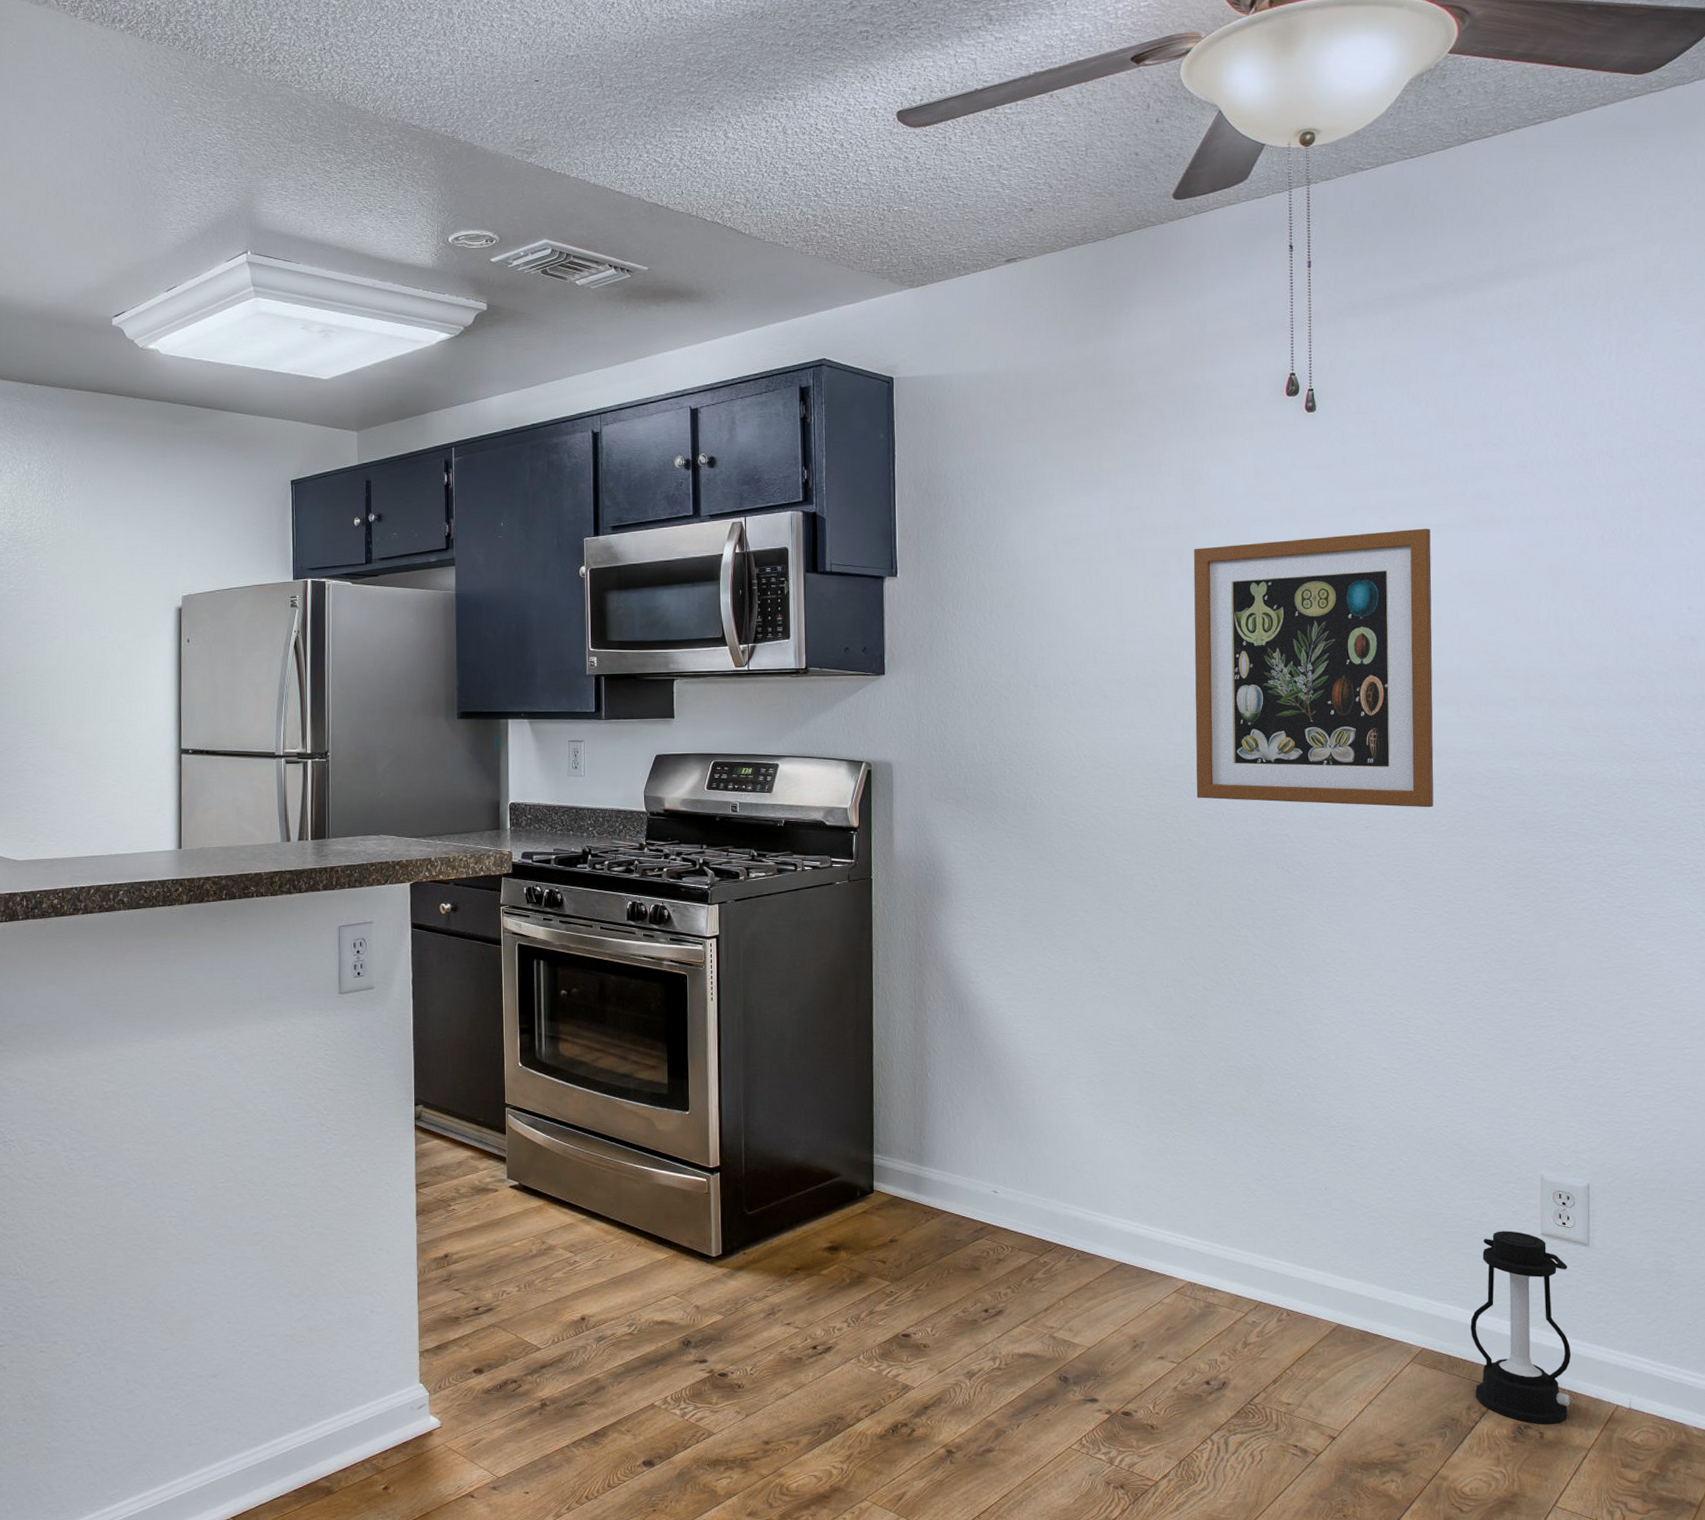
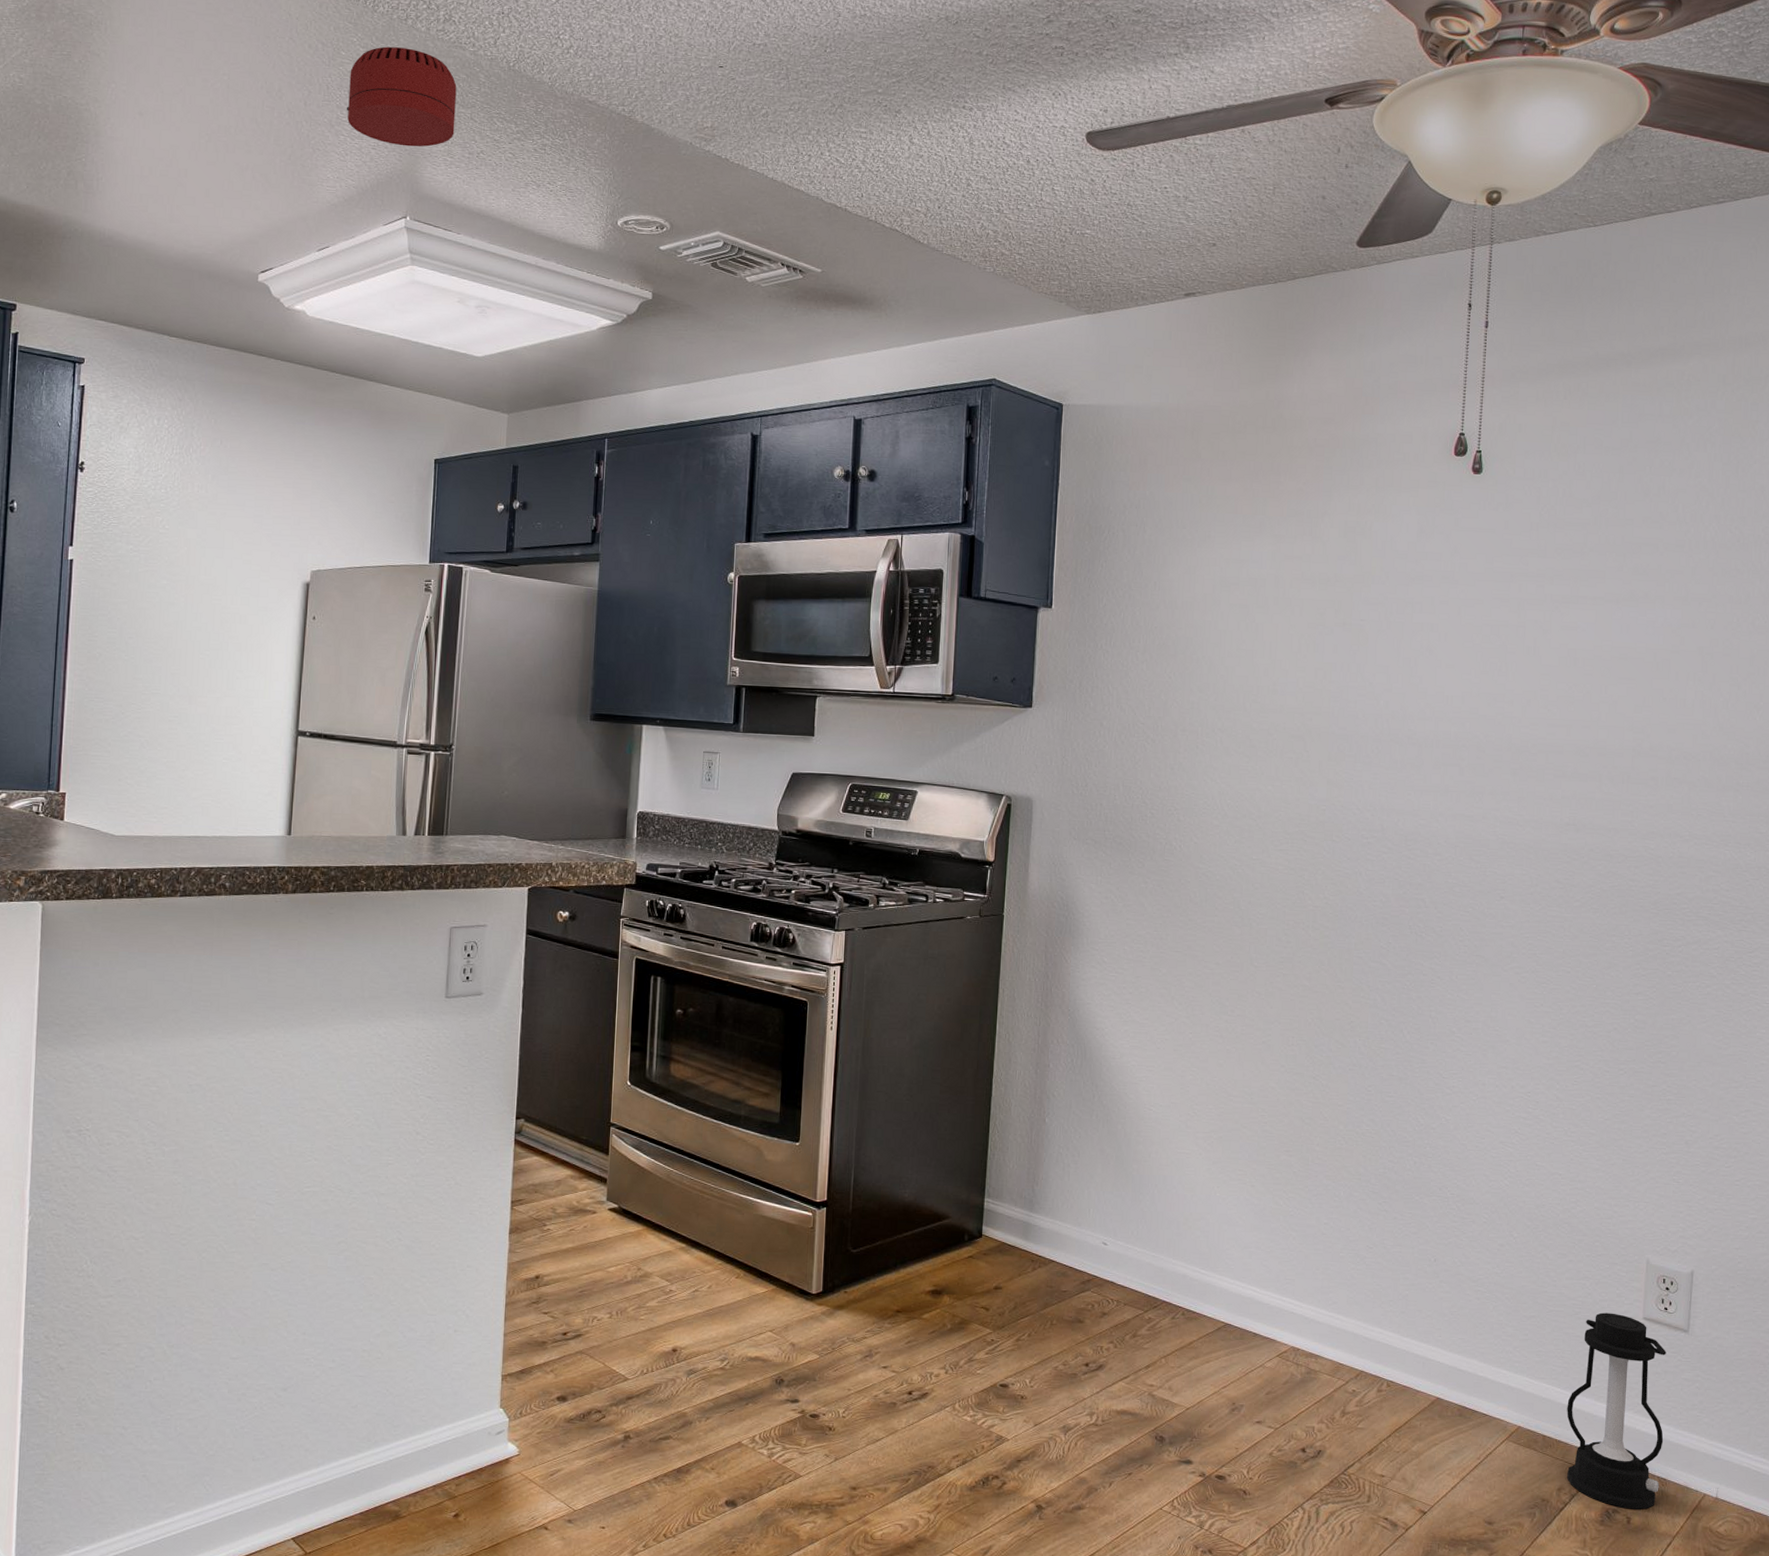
smoke detector: none [184,91,287,185] -> present [347,46,457,147]
wall art: present [1193,528,1434,808] -> none [1335,600,1586,882]

